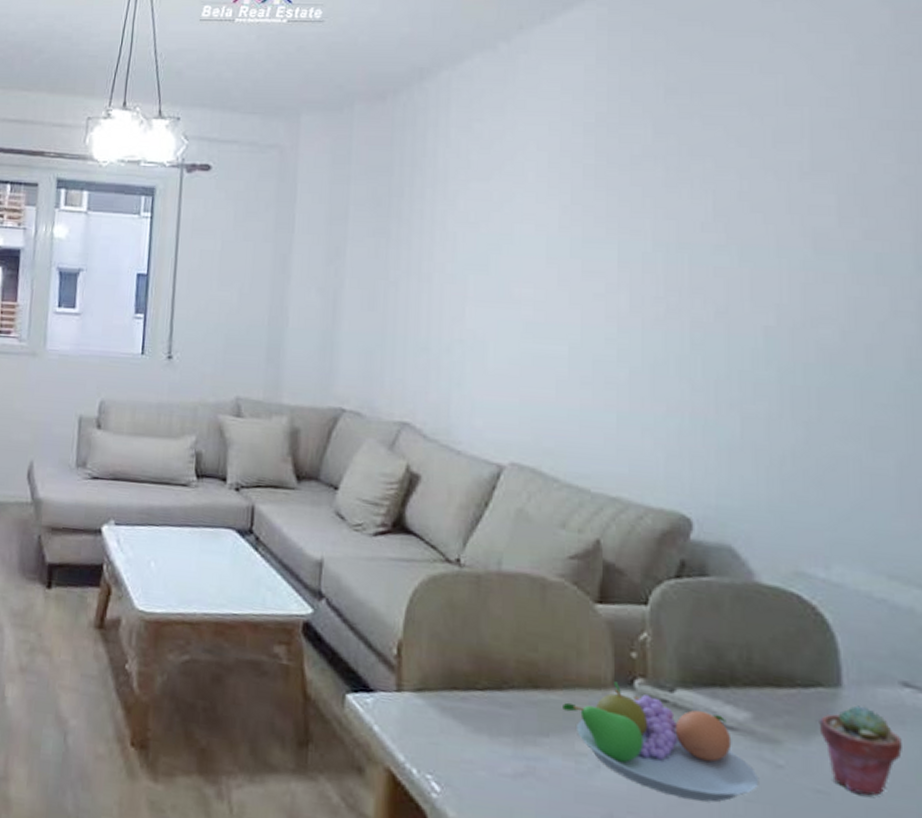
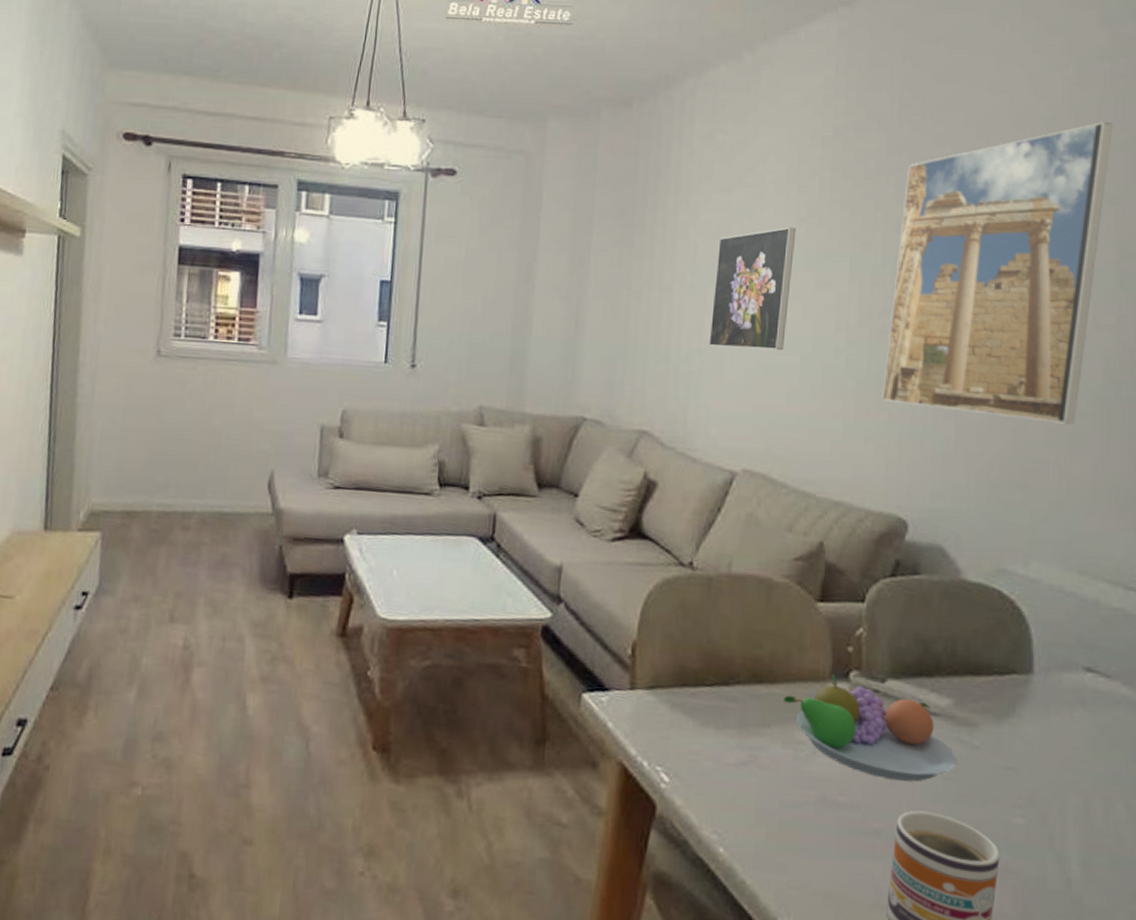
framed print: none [471,215,560,341] -> present [708,227,797,351]
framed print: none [658,99,902,418] -> present [882,121,1114,425]
potted succulent: present [819,705,902,796] -> none [1011,690,1082,771]

